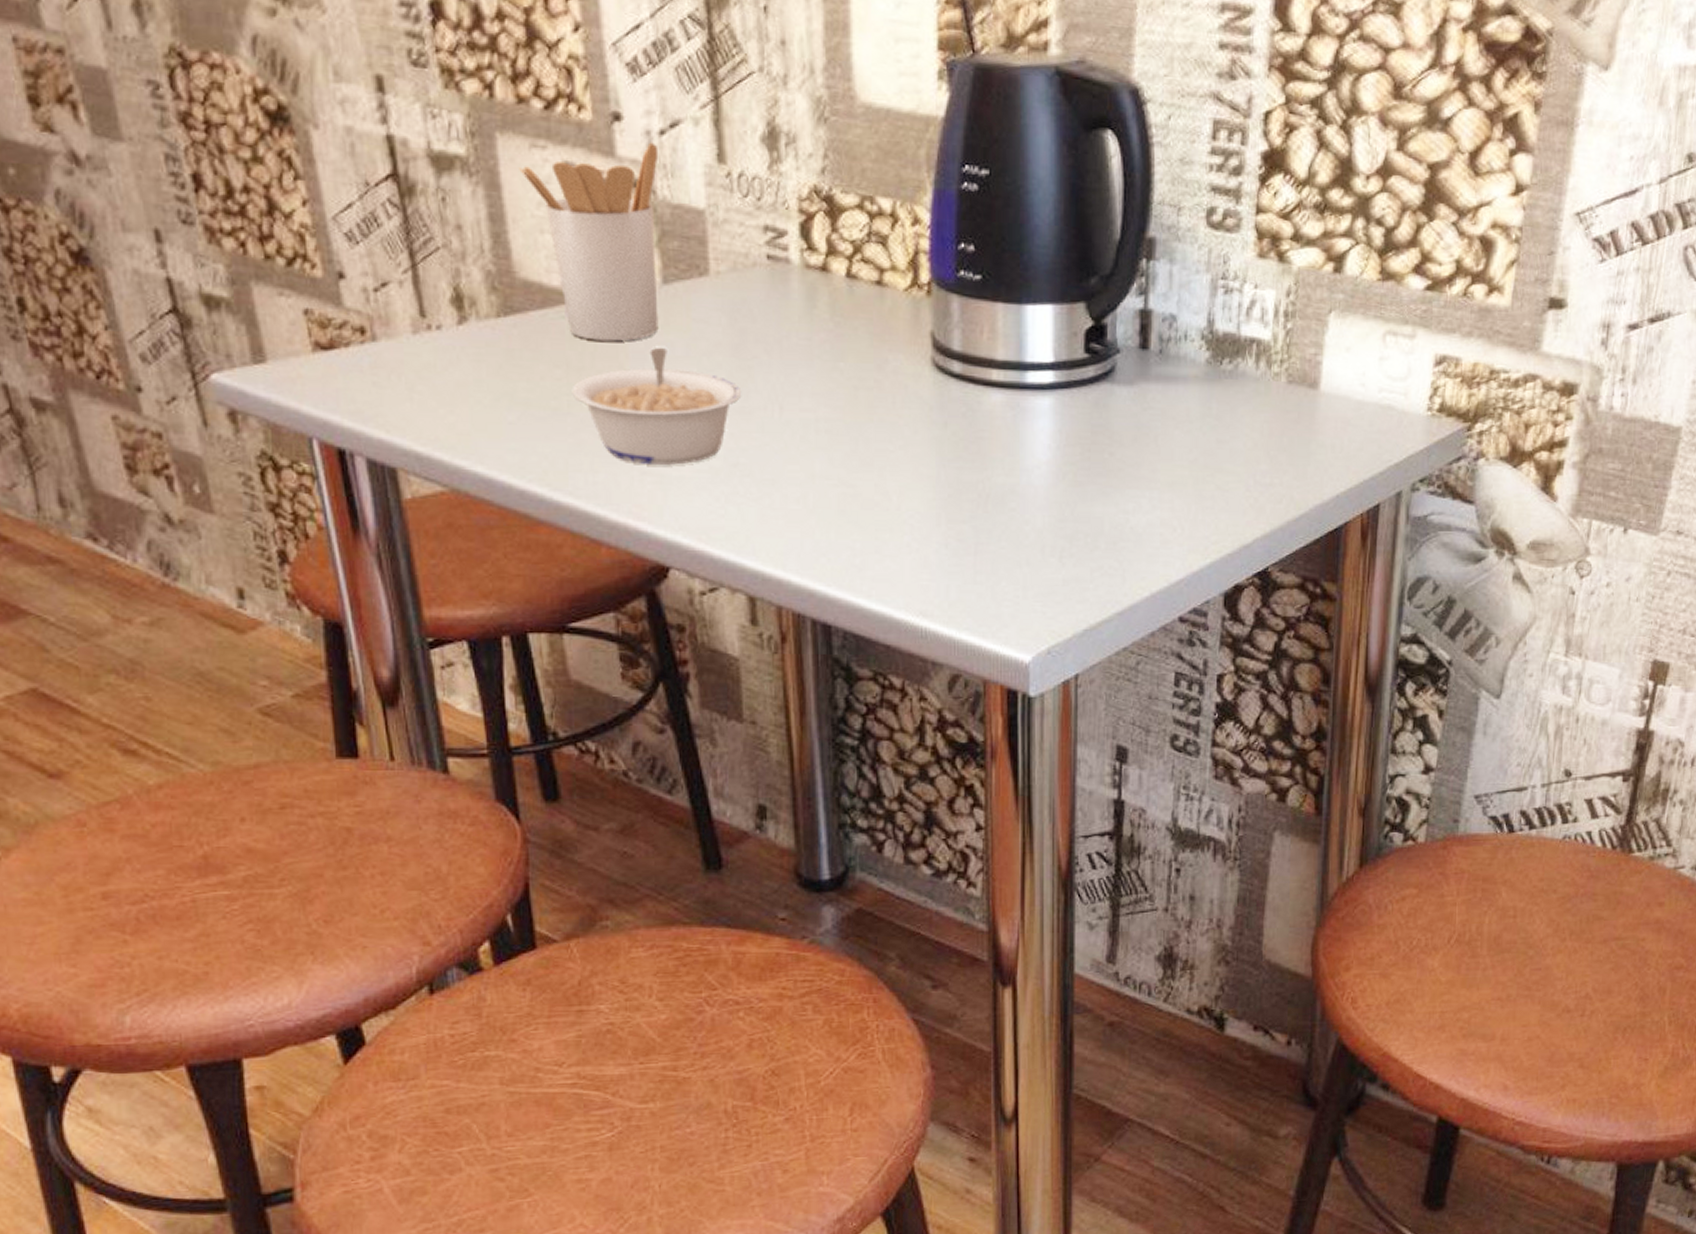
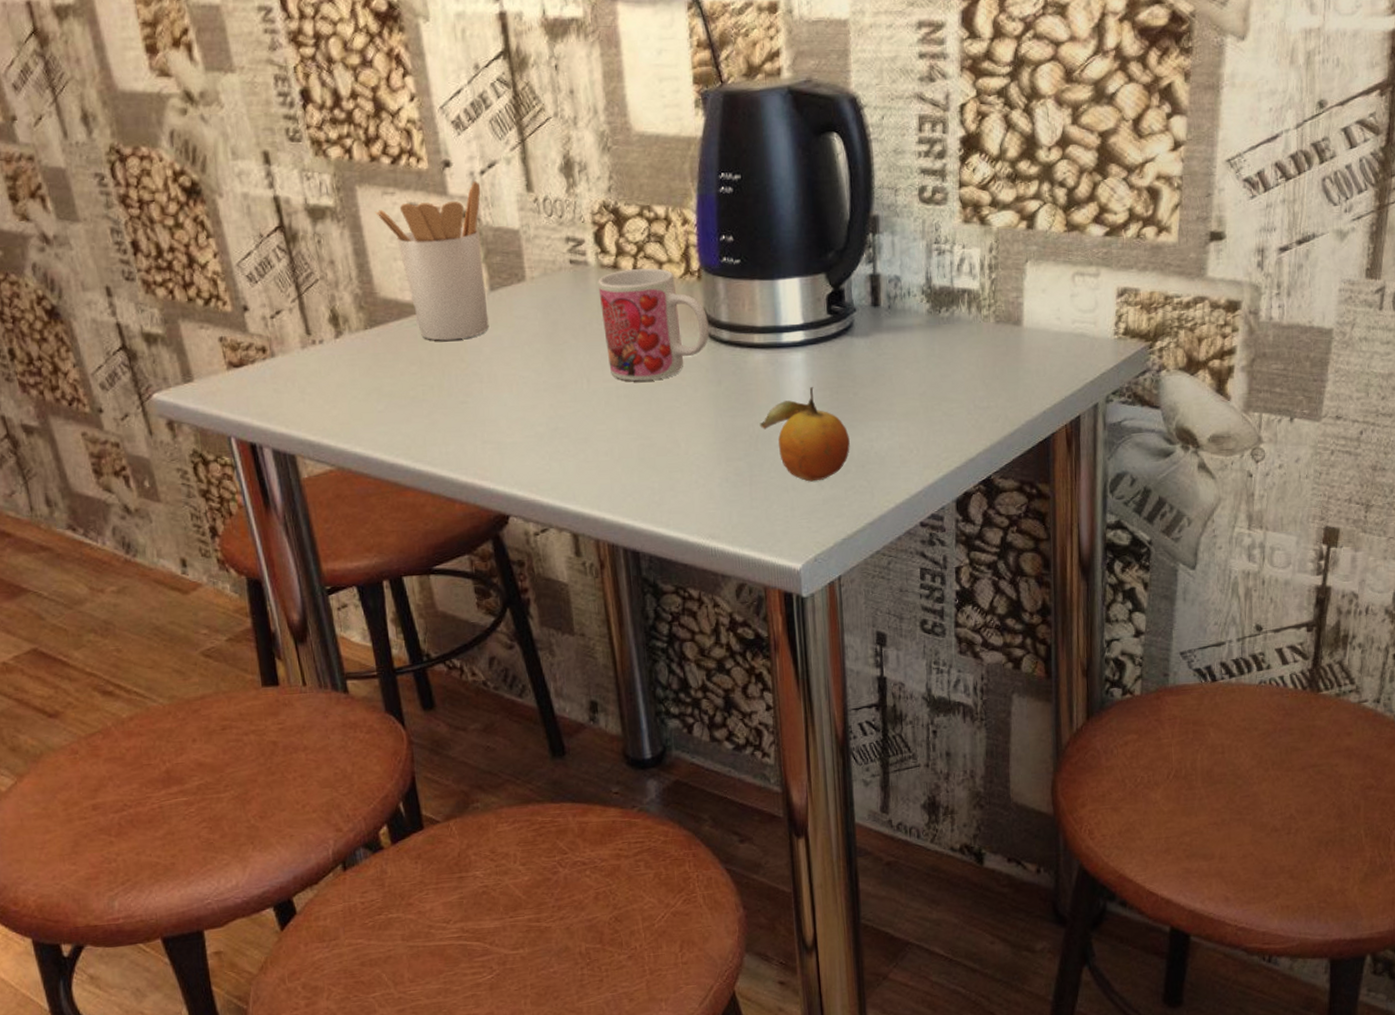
legume: present [571,347,740,465] -> none [425,341,556,435]
mug: none [801,273,937,414] -> present [598,268,709,381]
fruit: none [991,441,1101,557] -> present [759,387,850,482]

